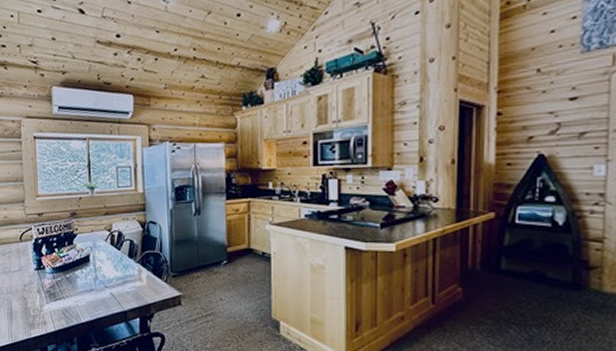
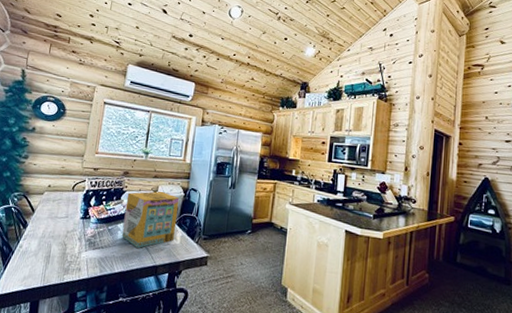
cereal box: none [79,229,140,294] -> present [122,191,180,248]

